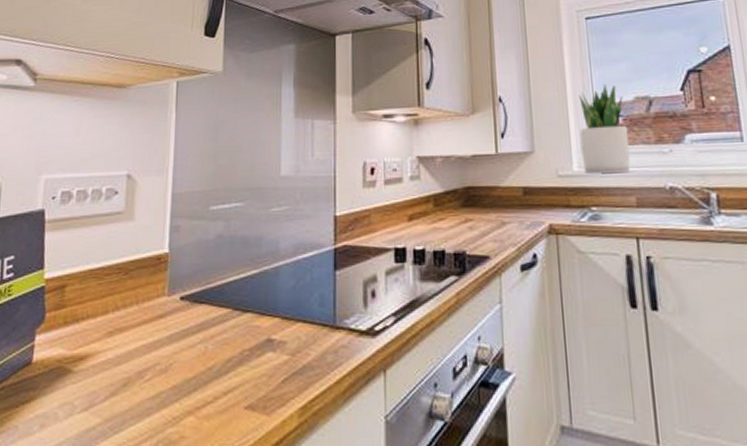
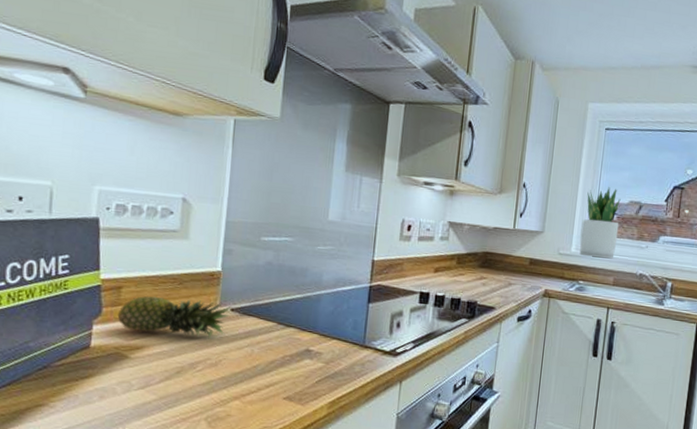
fruit: none [60,290,182,339] -> present [117,296,233,339]

